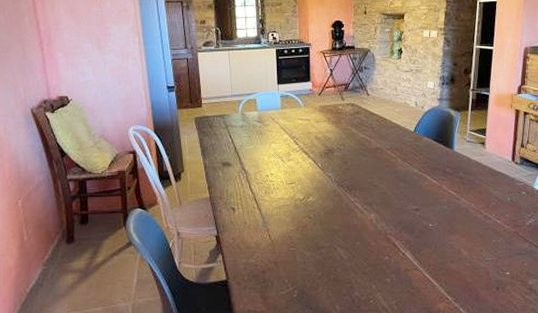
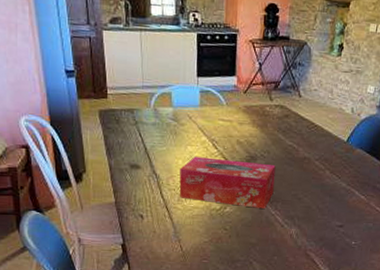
tissue box: none [266,153,351,196] -> present [179,157,276,209]

